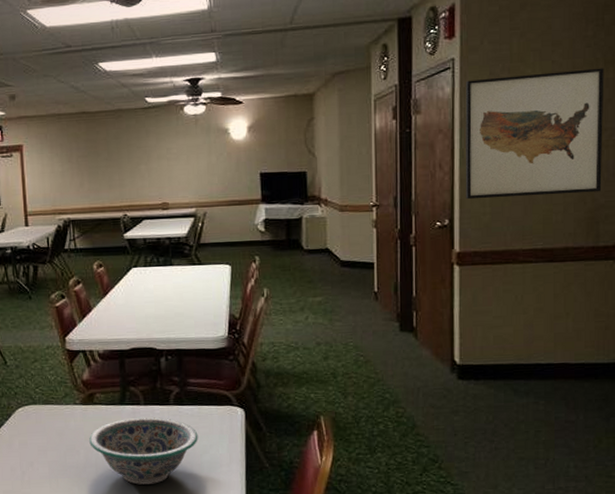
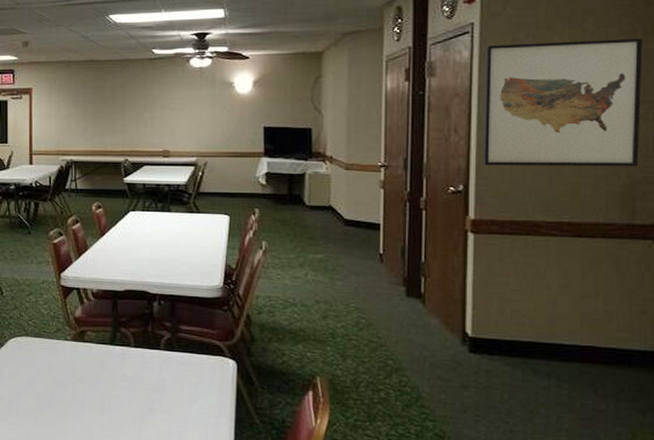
decorative bowl: present [89,417,198,485] -> none [78,359,187,428]

